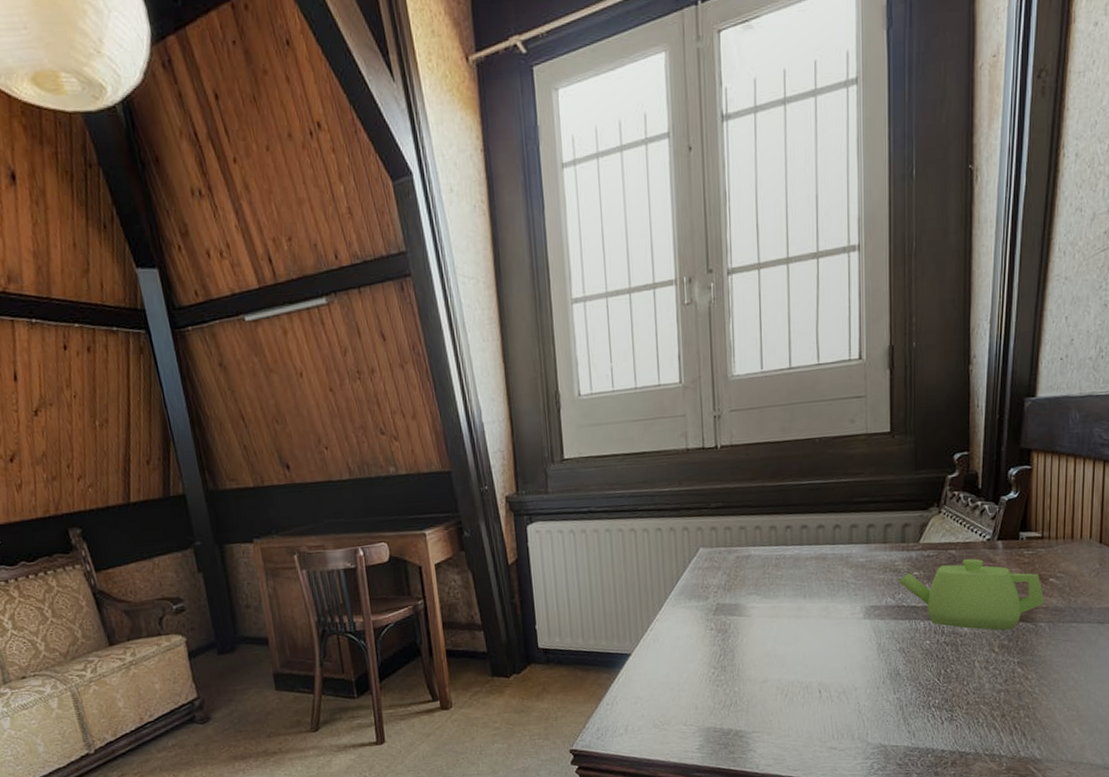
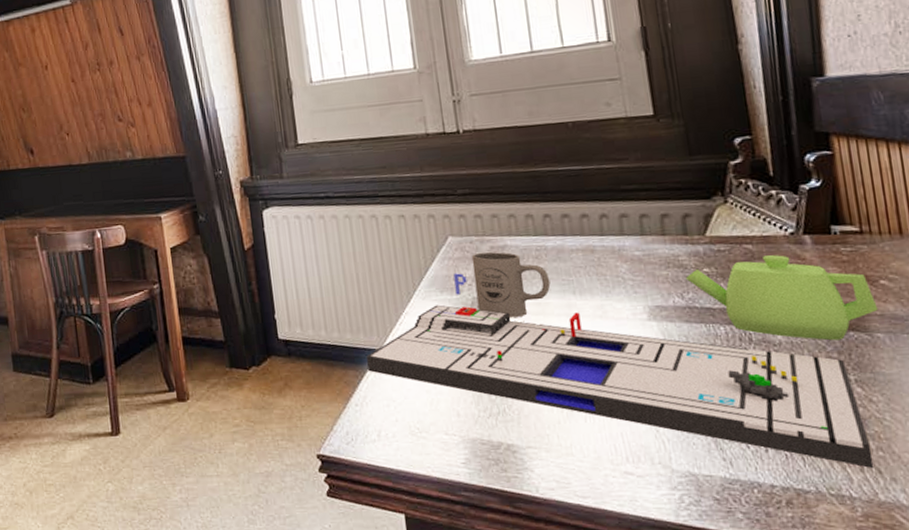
board game: none [618,581,1021,732] -> present [367,273,874,468]
mug: none [719,561,785,620] -> present [471,252,551,317]

